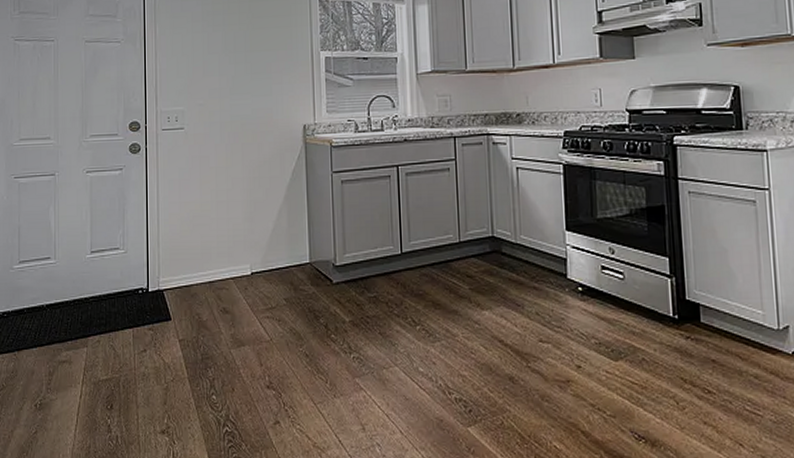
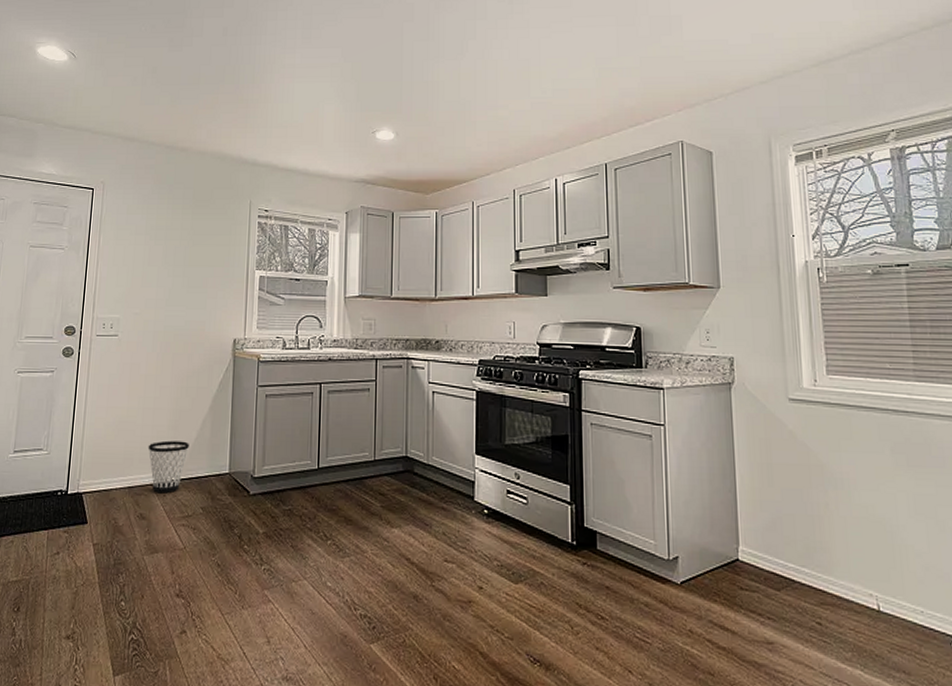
wastebasket: none [225,233,267,287] -> present [148,440,189,494]

